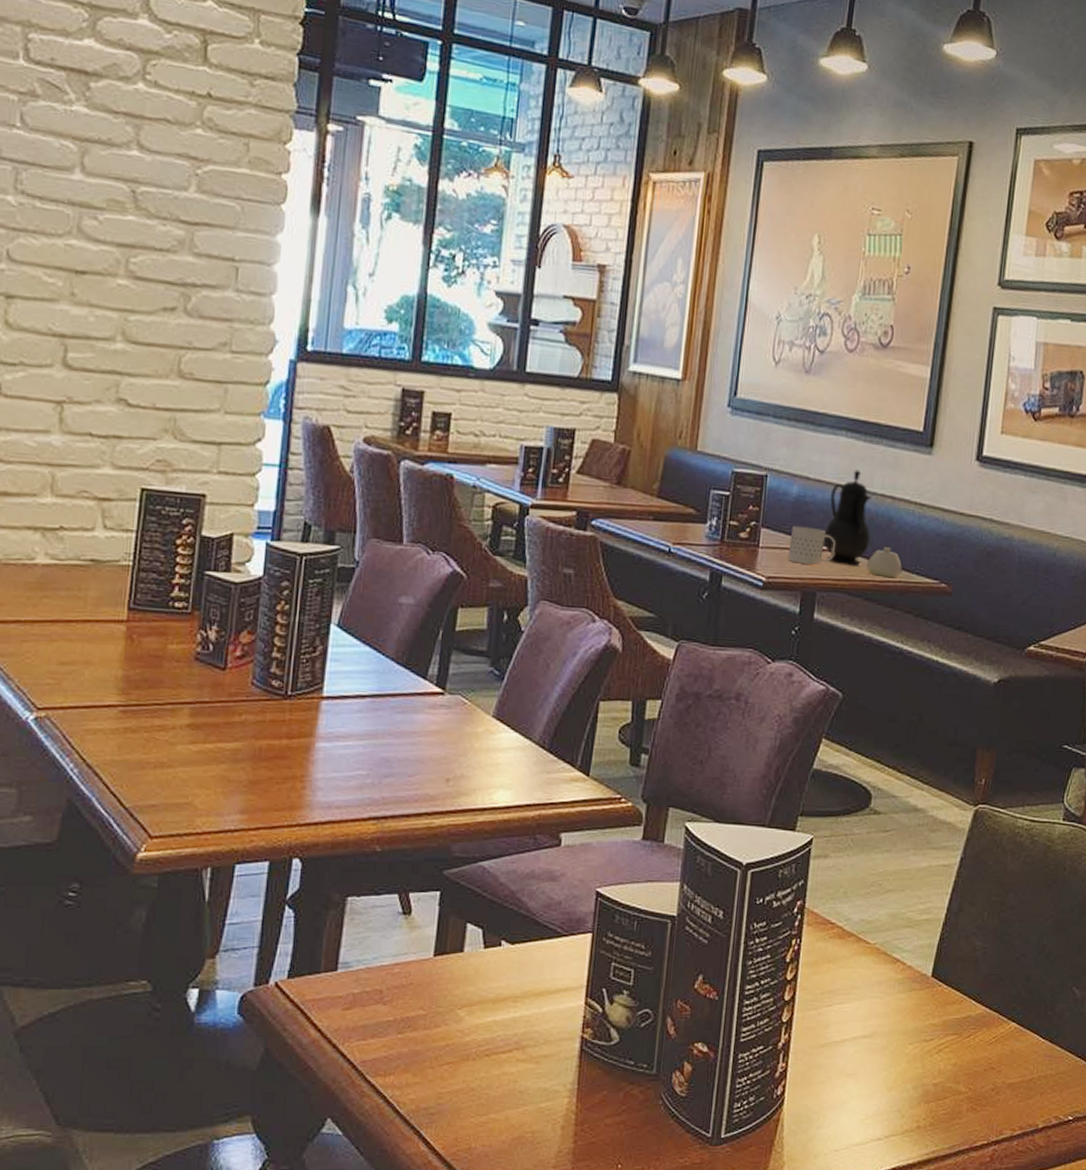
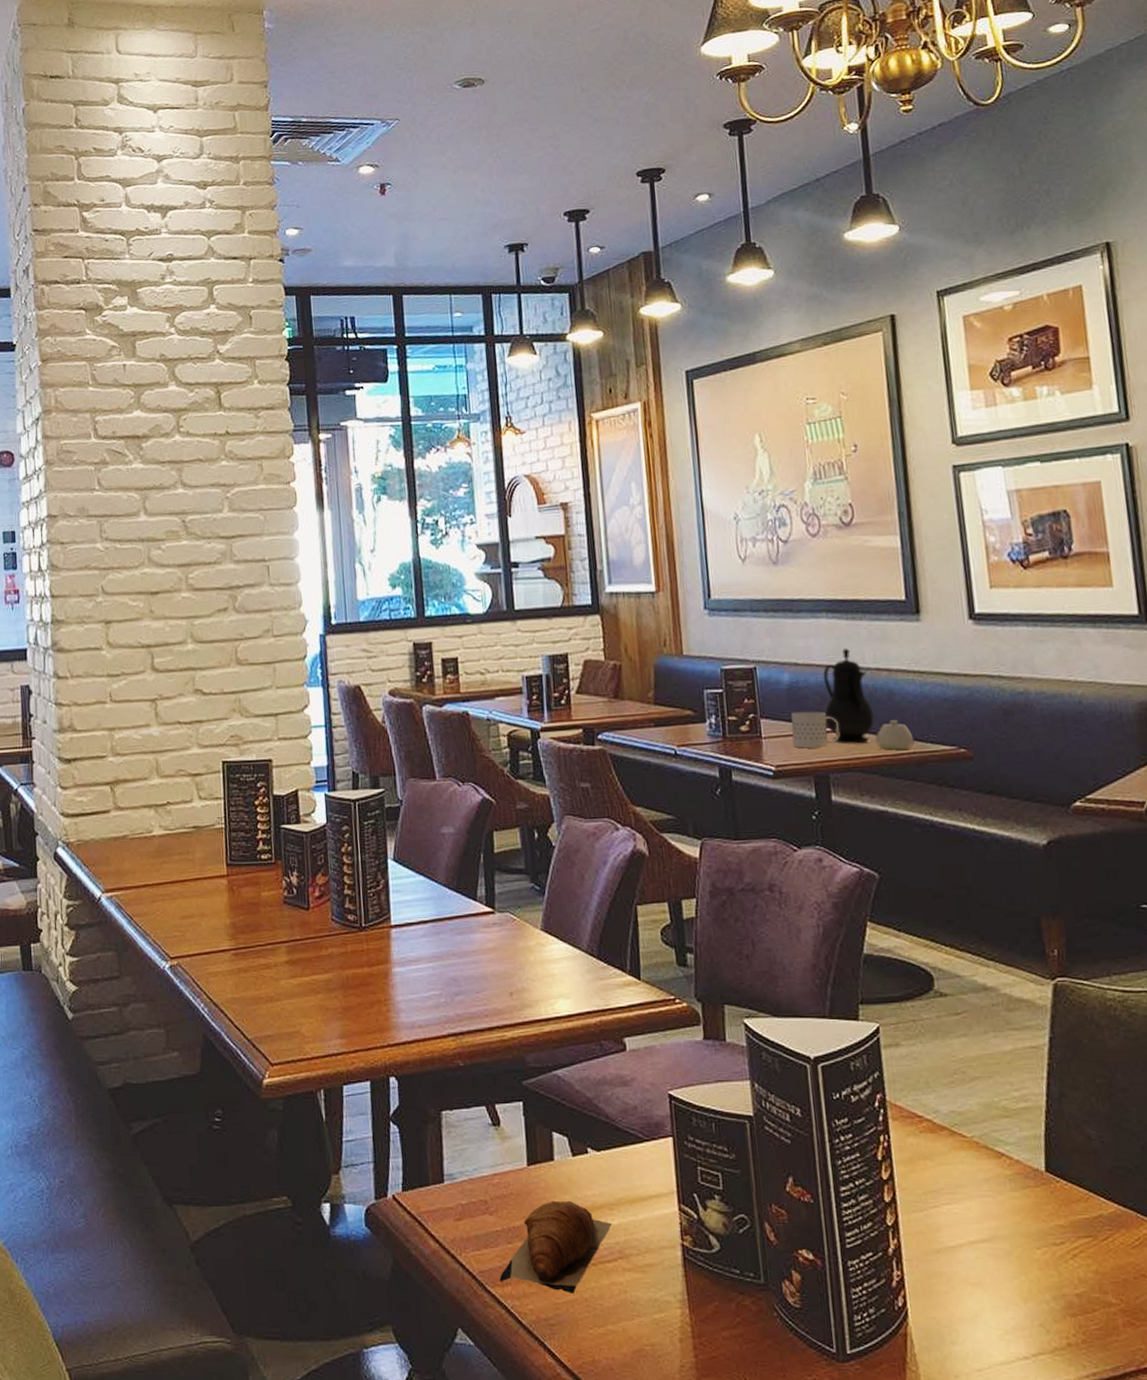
crescent roll: none [382,991,514,1083] -> present [499,1200,612,1294]

